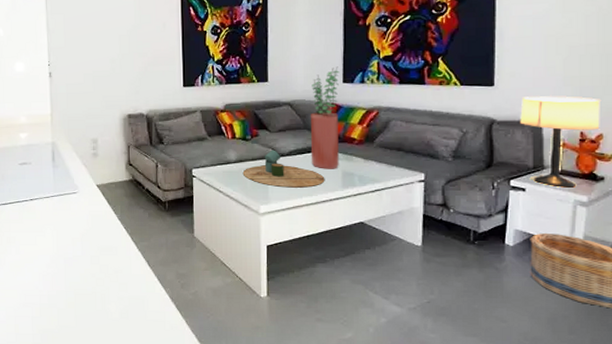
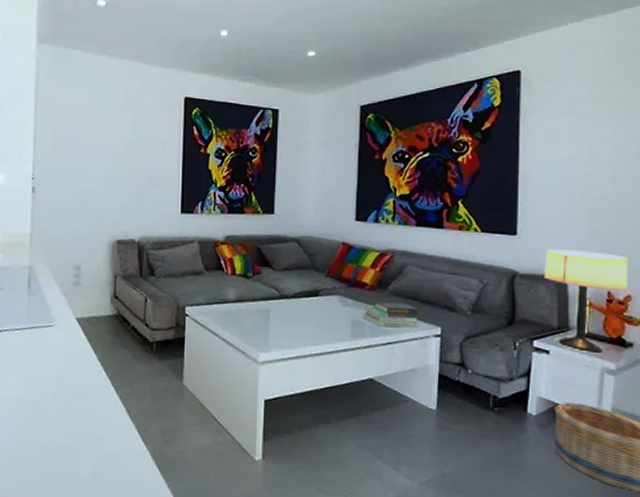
decorative tray: present [242,150,325,188] -> none [241,290,332,336]
vase: present [310,66,340,169] -> none [317,202,352,317]
books: none [352,154,405,176] -> present [362,302,420,328]

